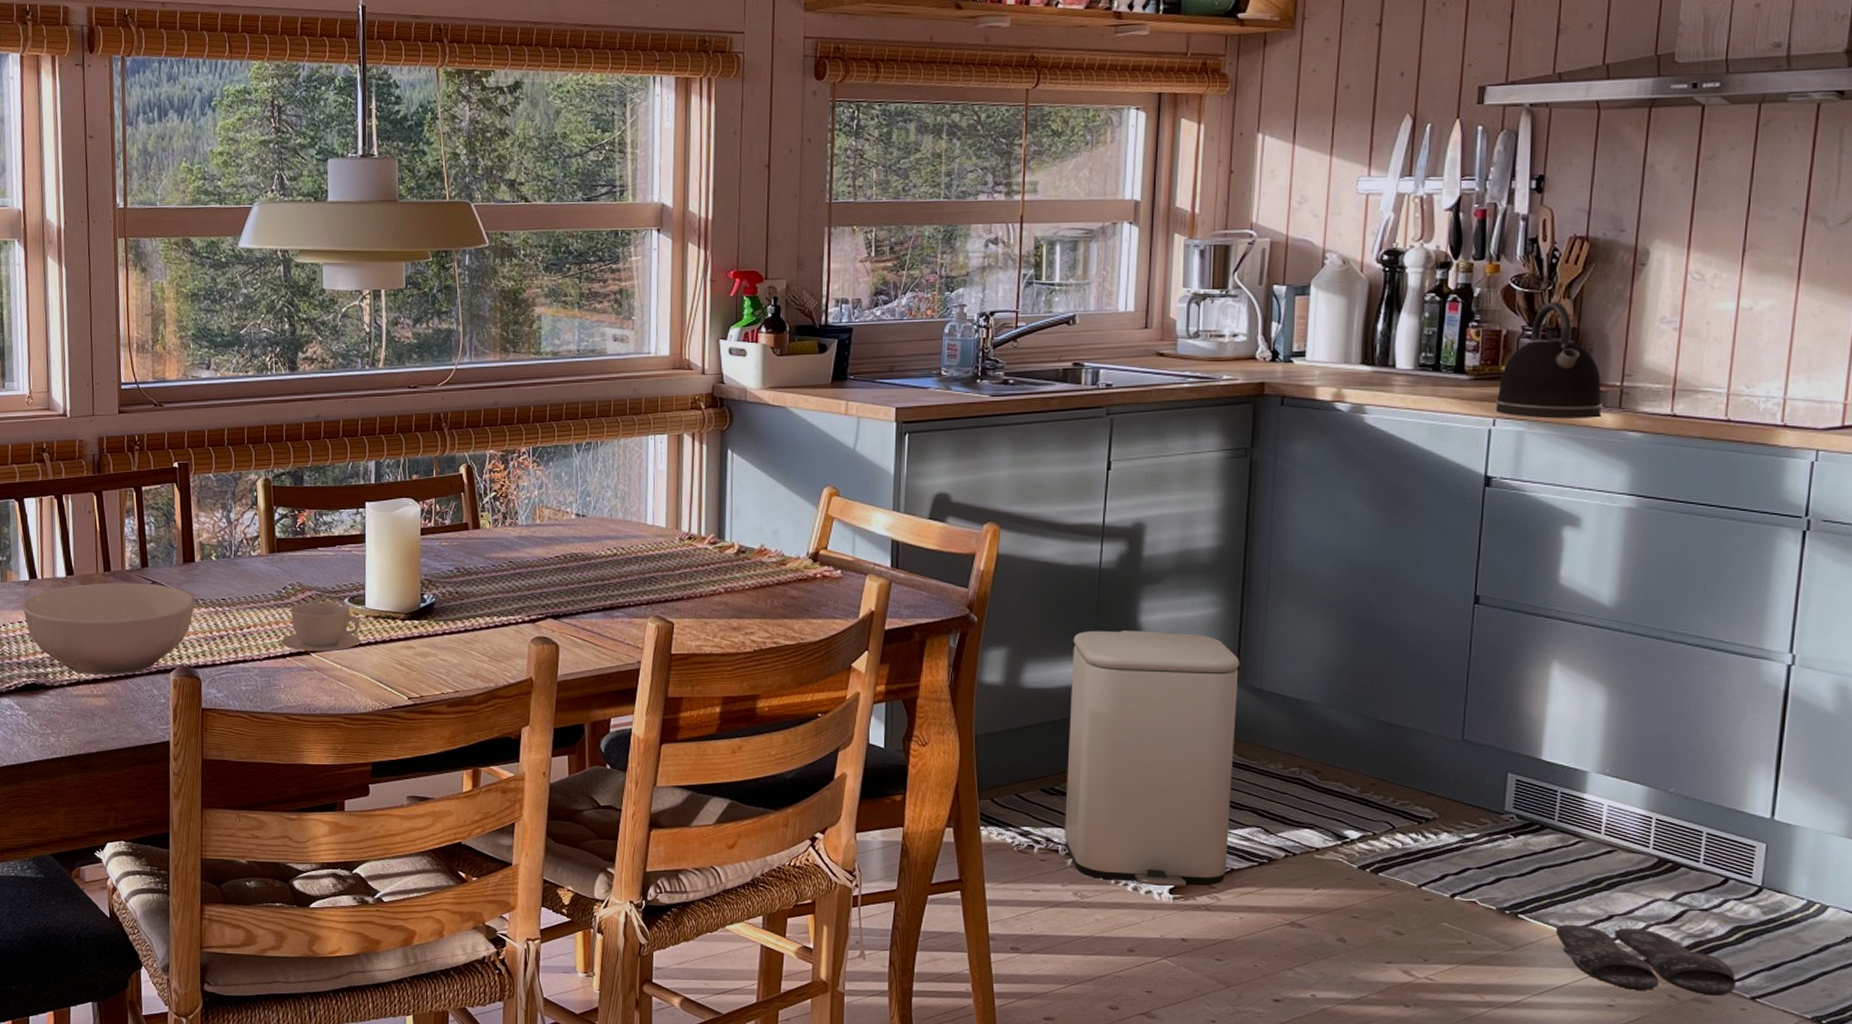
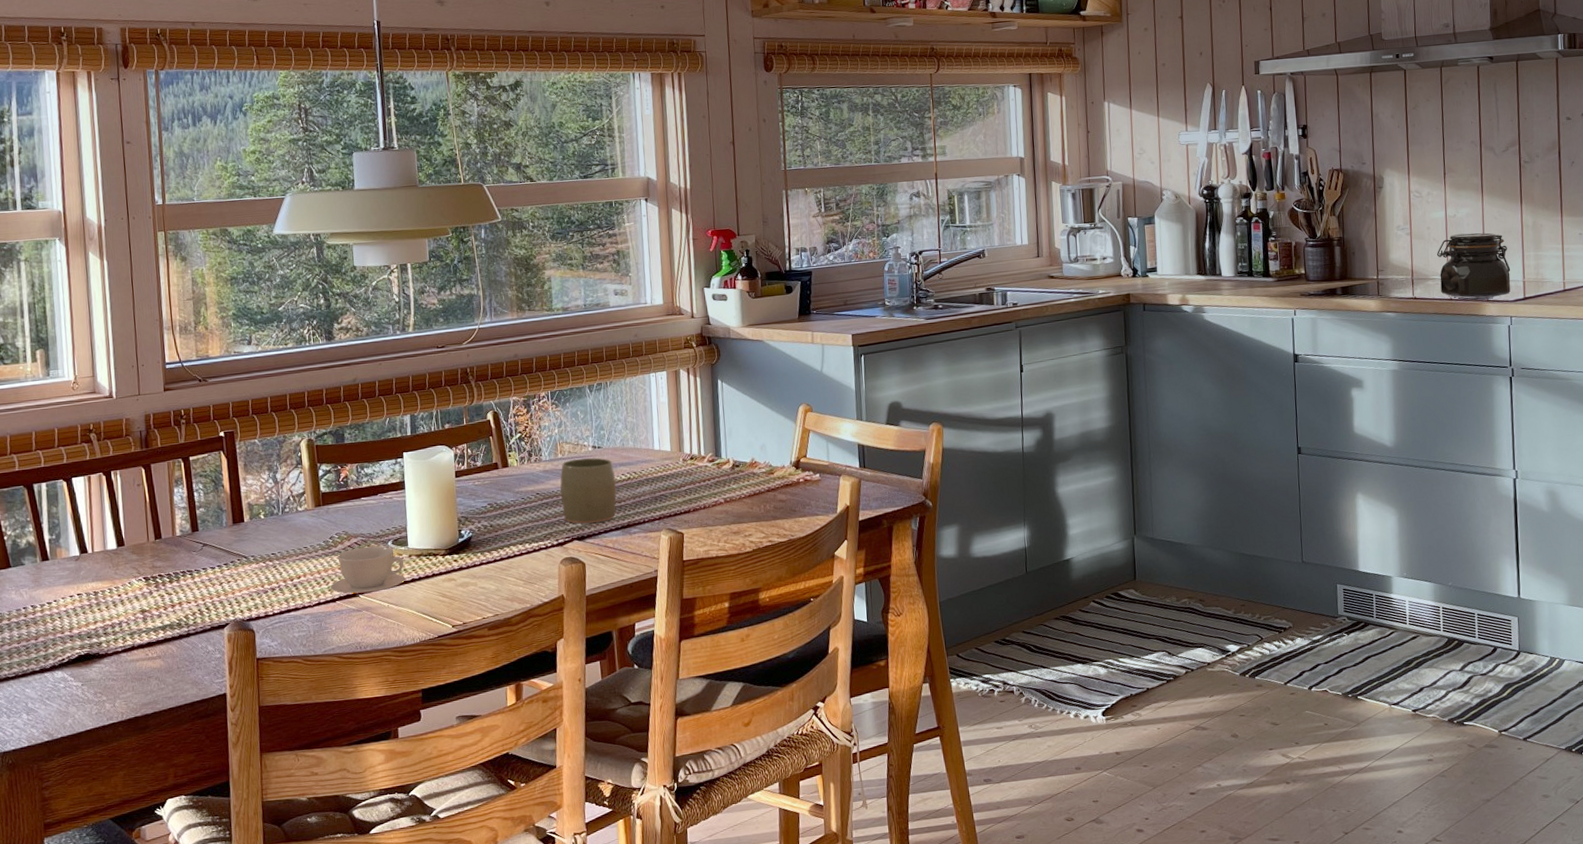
bowl: present [21,583,196,675] -> none [72,546,247,639]
mug: none [536,526,601,602] -> present [560,458,617,524]
pedal bin: present [1065,630,1239,887] -> none [1008,498,1144,711]
kettle: present [1494,302,1603,419] -> none [1293,219,1367,308]
slippers: present [1556,924,1736,996] -> none [1386,695,1512,745]
jar: none [1715,333,1827,424] -> present [1437,233,1511,300]

